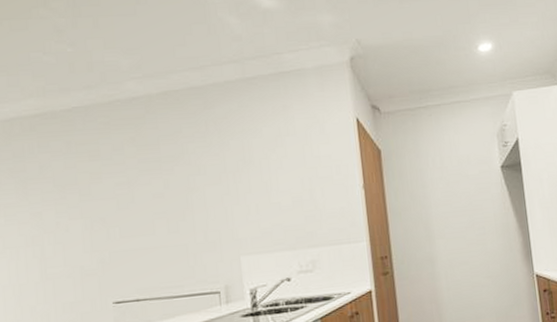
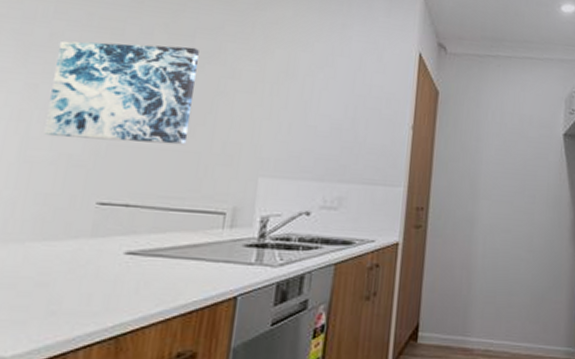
wall art: none [49,154,174,254] -> present [44,40,199,145]

